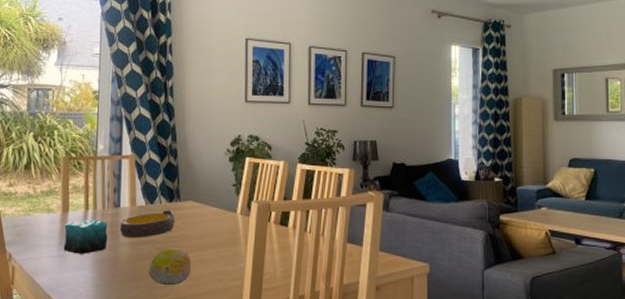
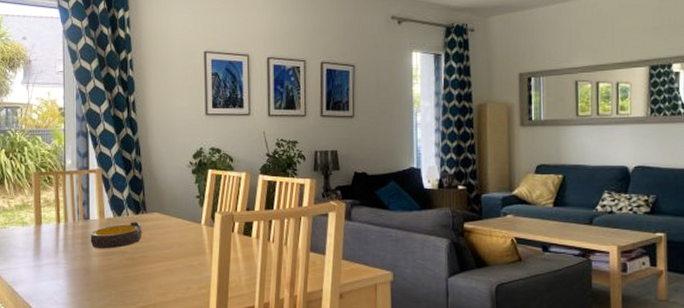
candle: present [63,219,108,254] -> none [38,231,79,264]
fruit: present [148,248,192,286] -> none [118,258,160,294]

